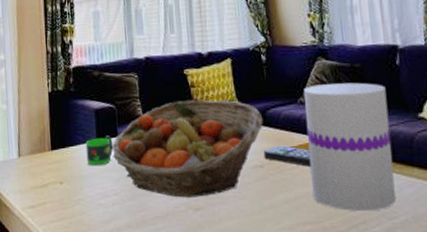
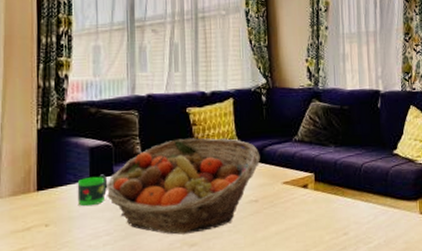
remote control: present [263,145,311,167] -> none [259,181,302,200]
vase: present [304,82,396,212] -> none [299,123,372,239]

